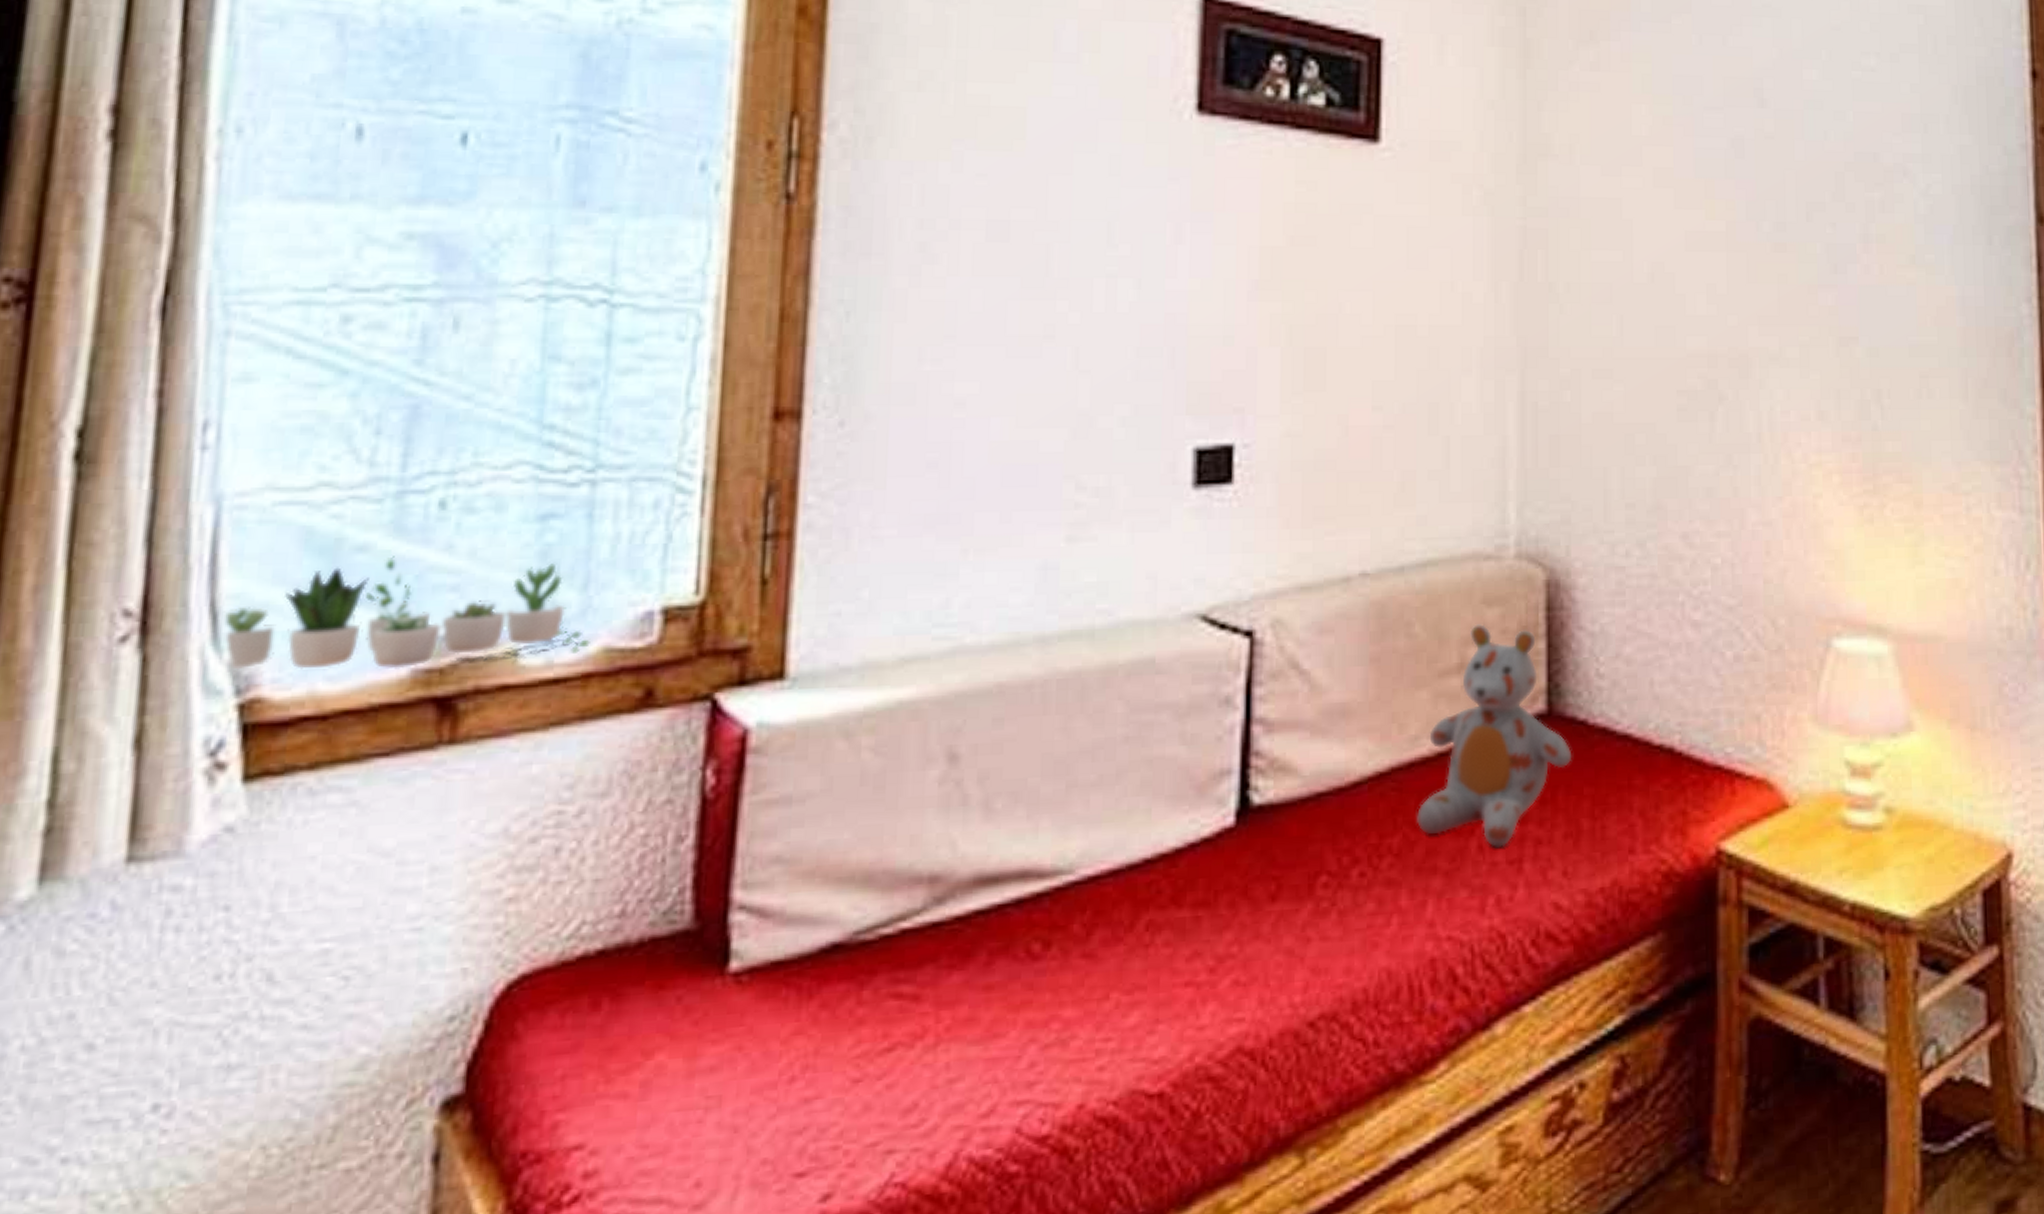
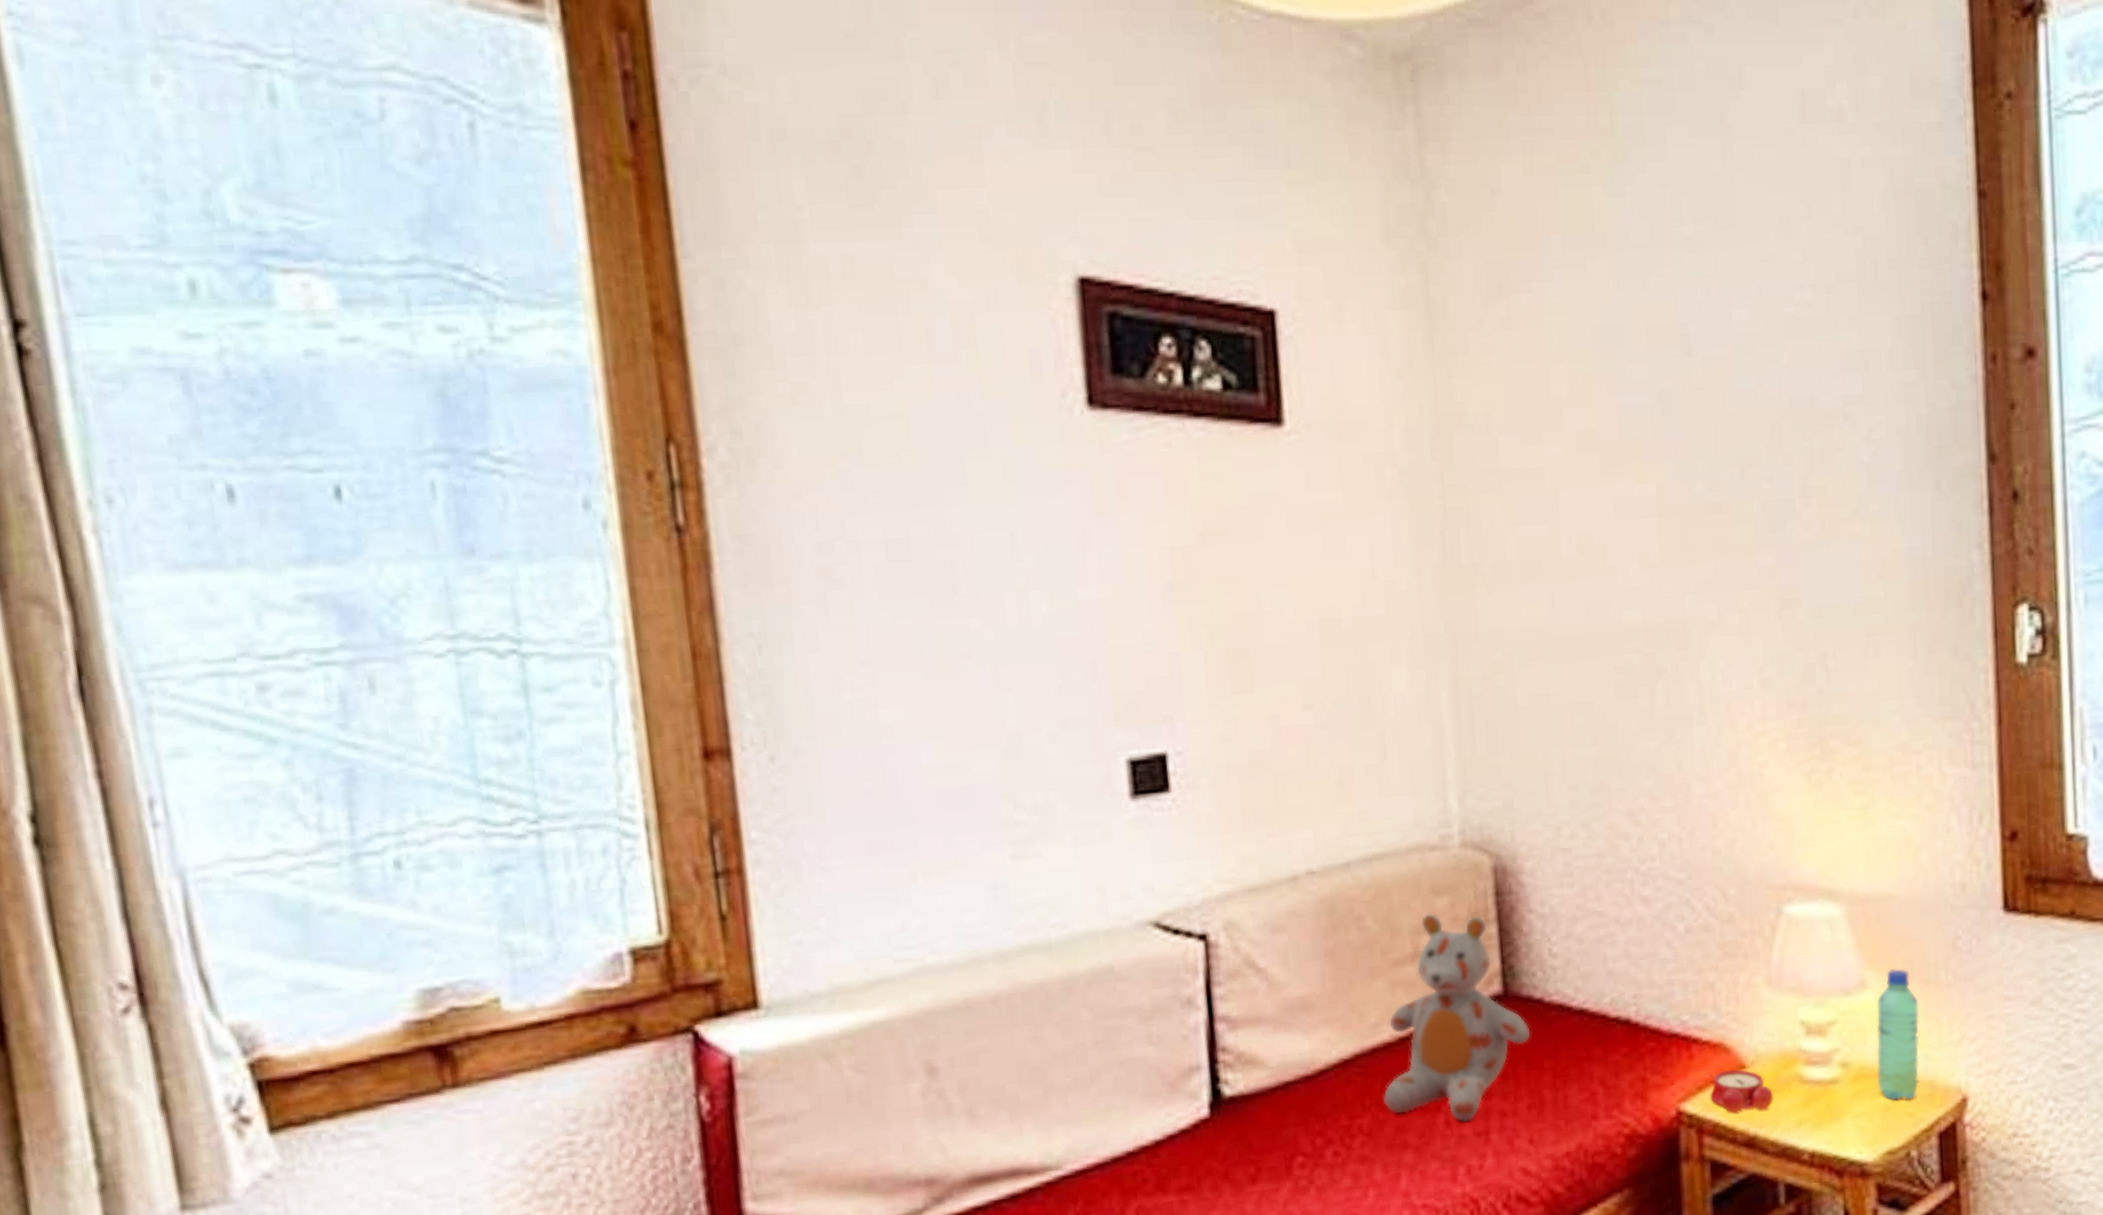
succulent plant: present [223,556,590,670] -> none [213,913,567,1033]
alarm clock: none [1751,809,1816,855] -> present [1710,1069,1774,1113]
water bottle: none [1921,712,1965,852] -> present [1876,968,1920,1100]

